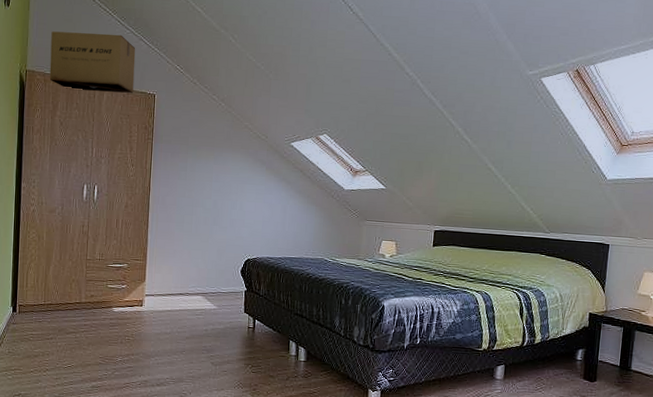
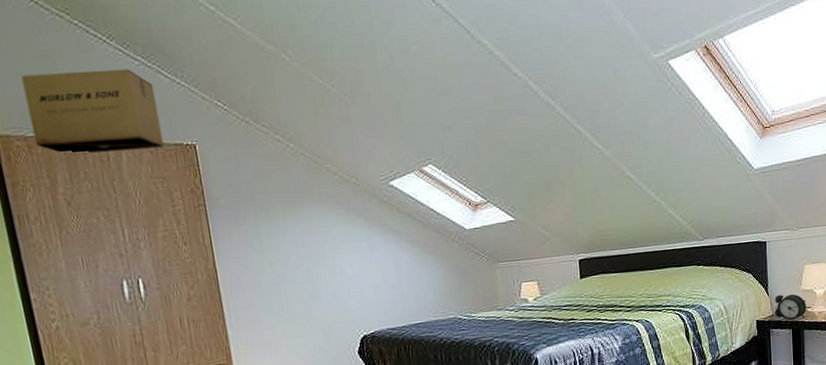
alarm clock: none [607,294,642,320] -> present [774,294,807,321]

